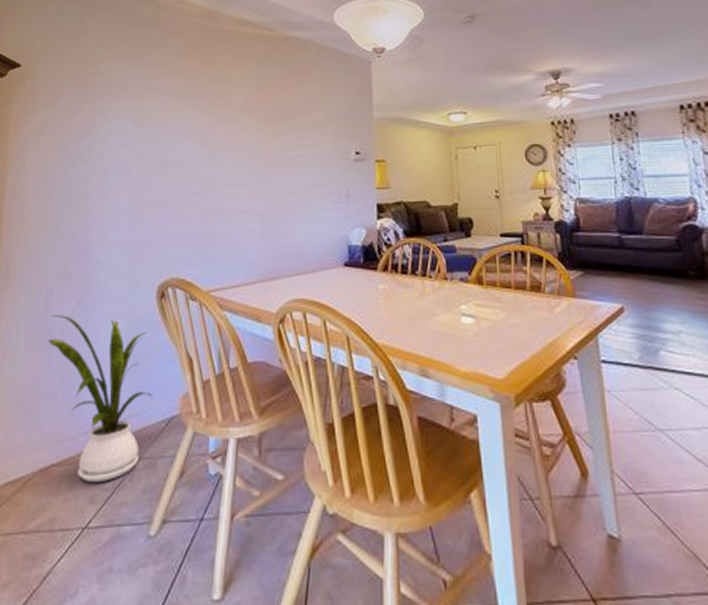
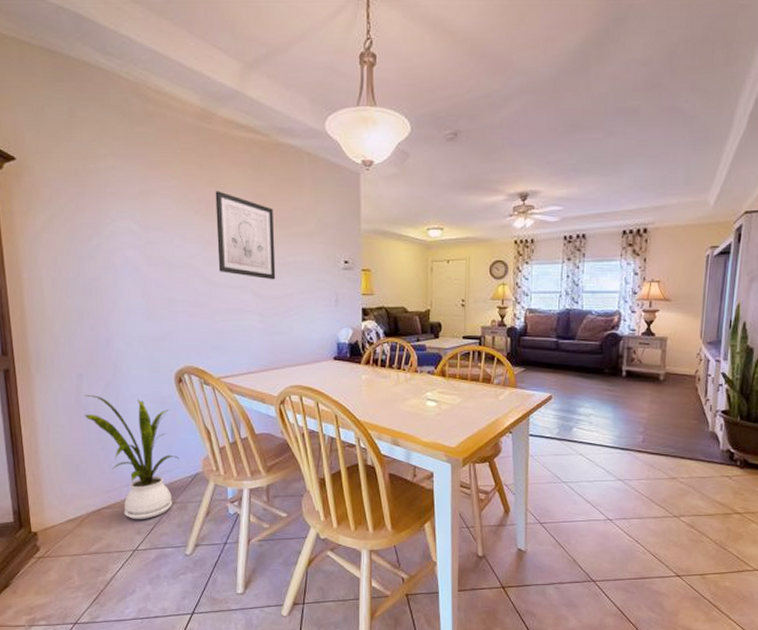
wall art: none [215,85,278,176] -> present [215,191,276,280]

